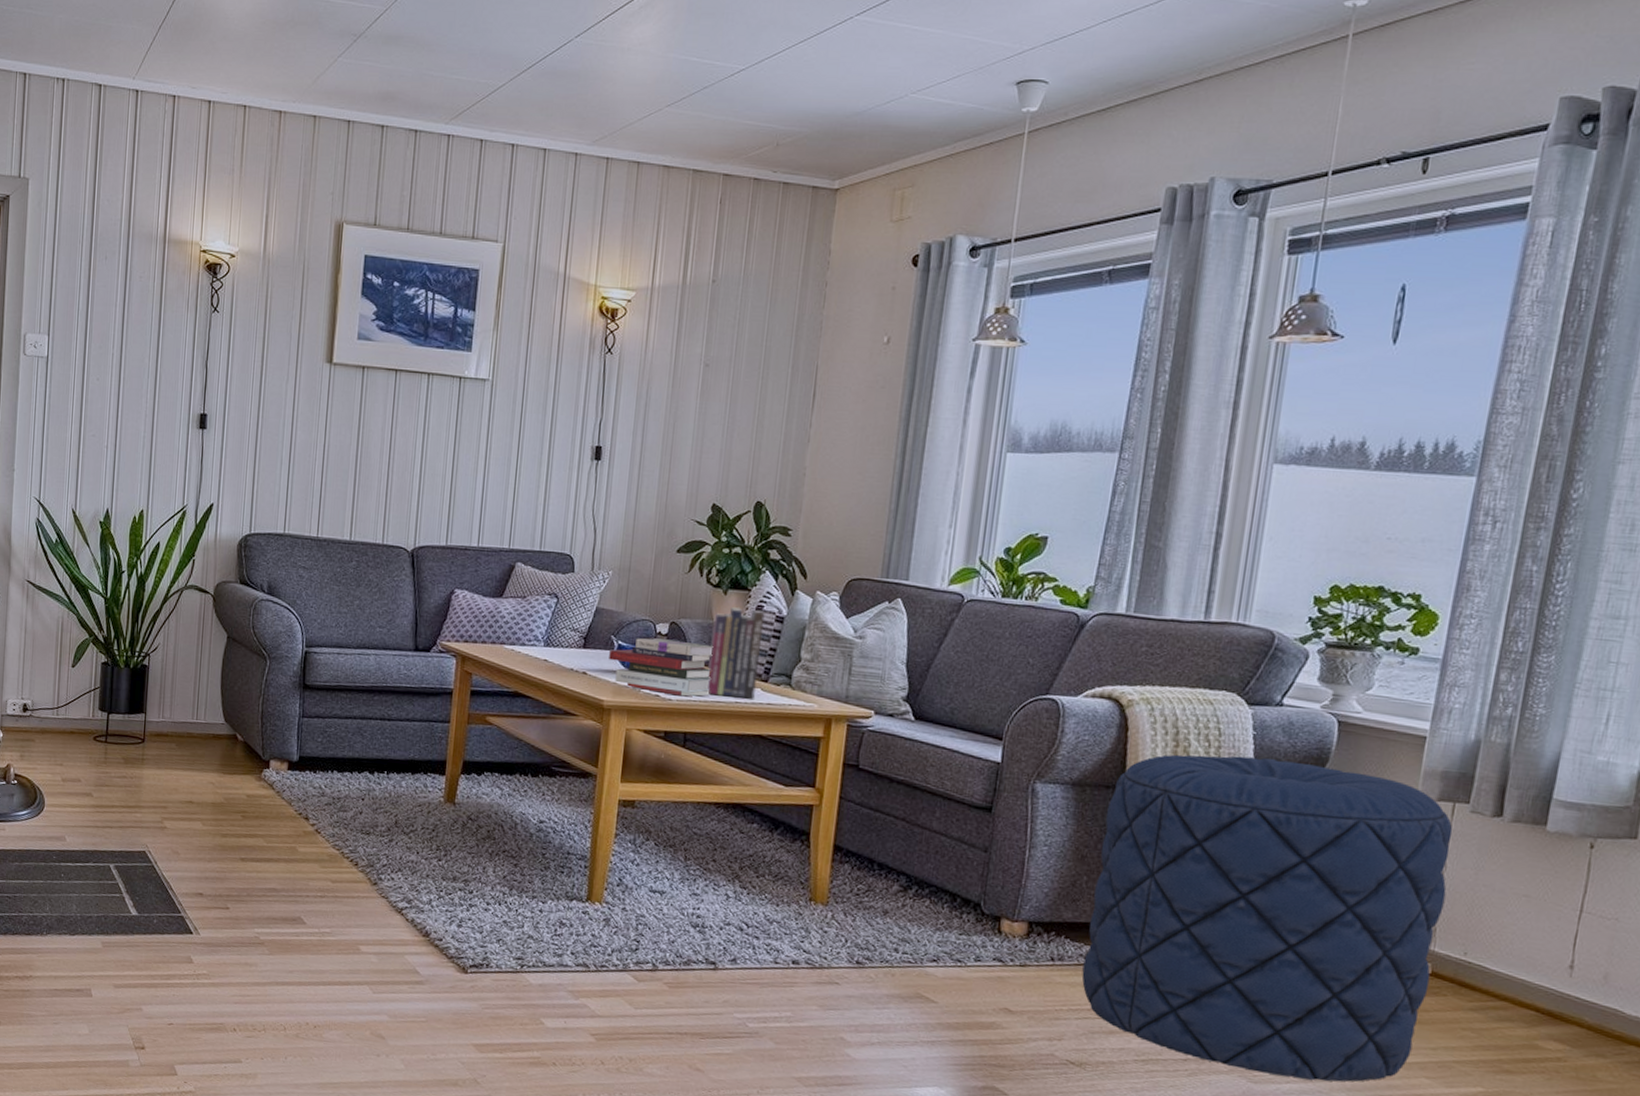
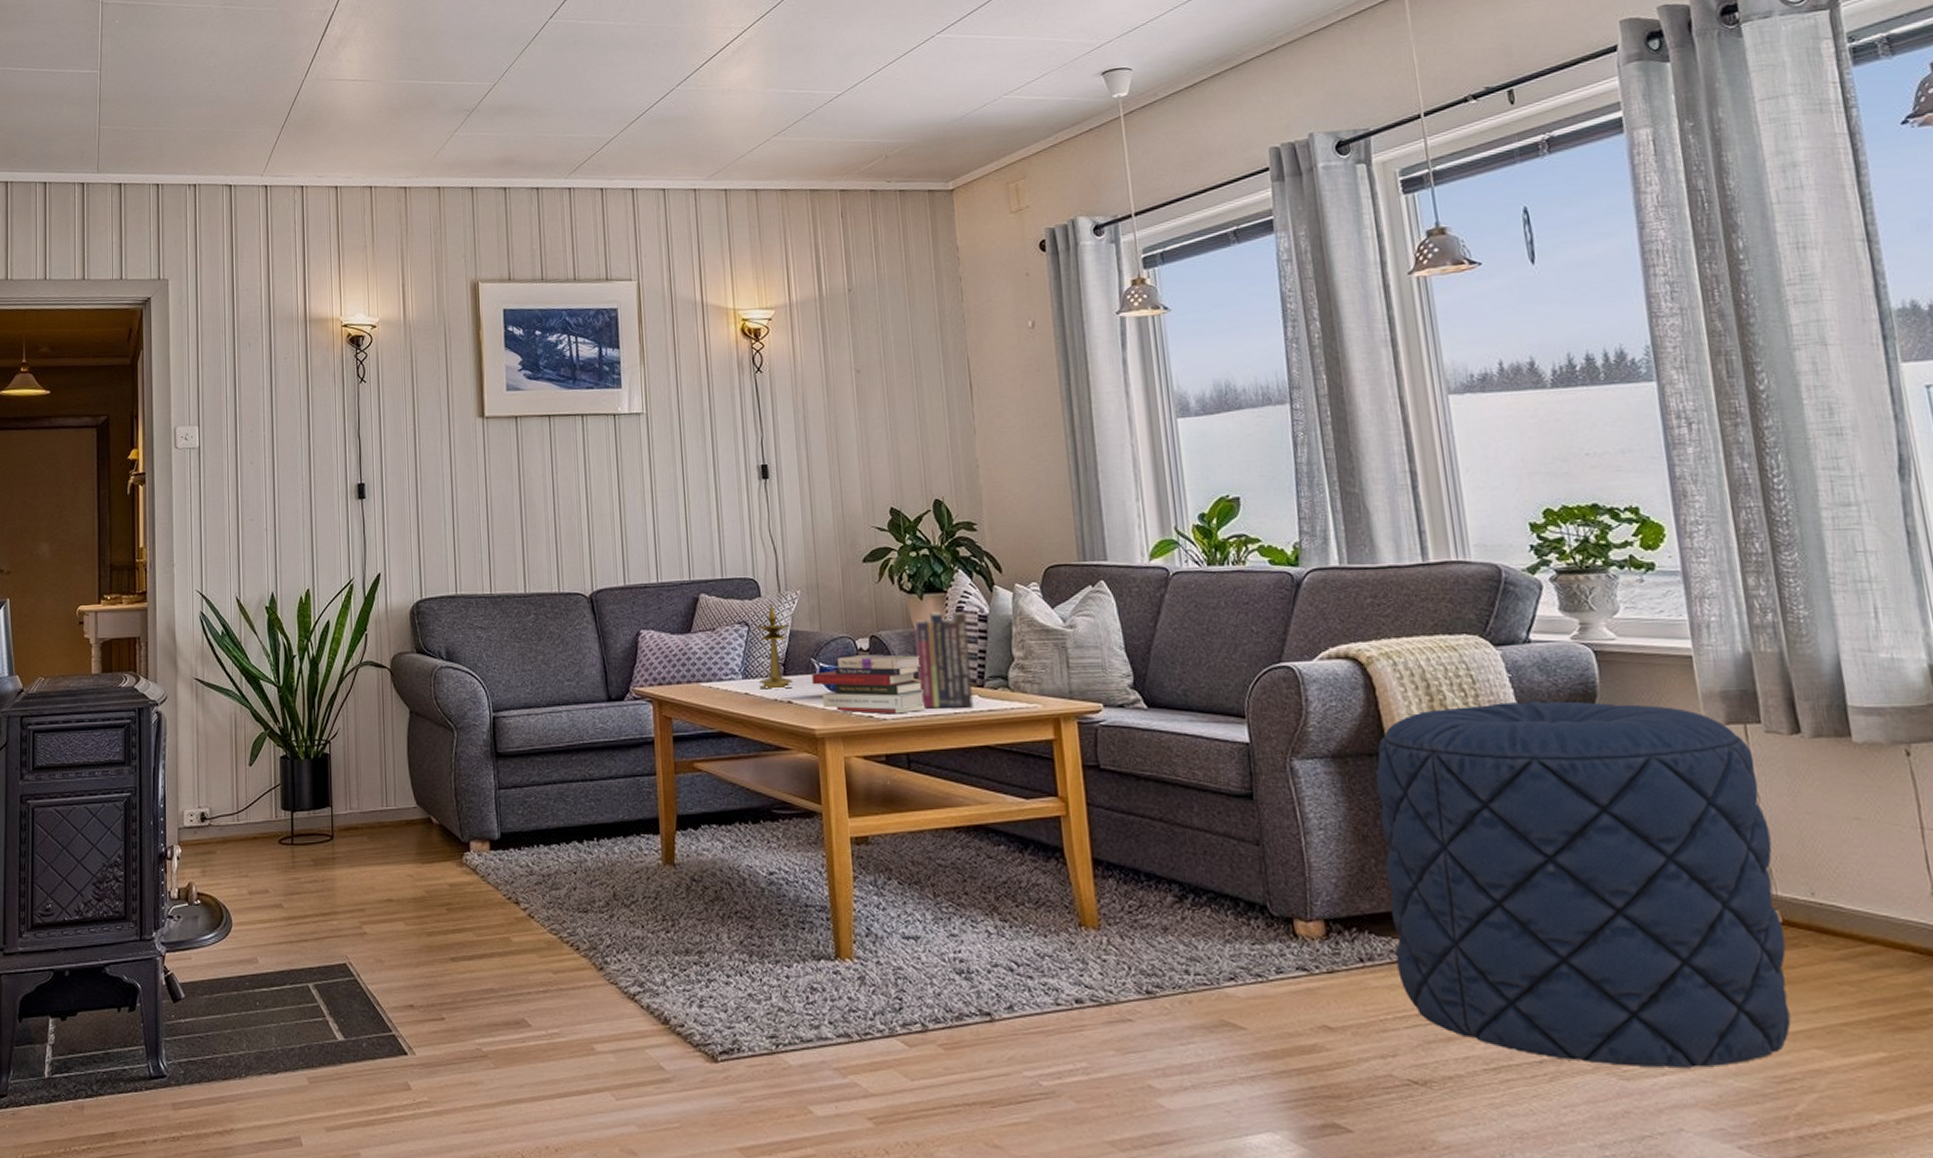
candlestick: none [558,580,598,661] -> present [756,604,794,690]

